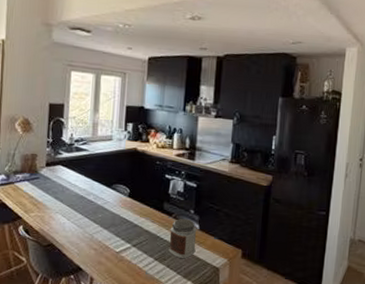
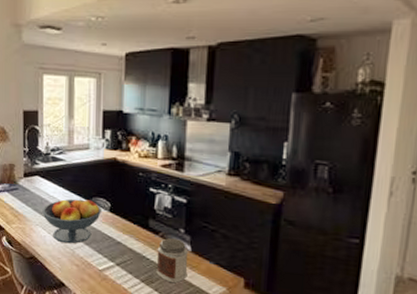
fruit bowl: none [63,185,122,229] -> present [42,198,102,244]

